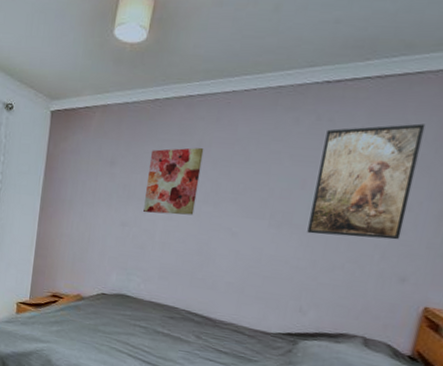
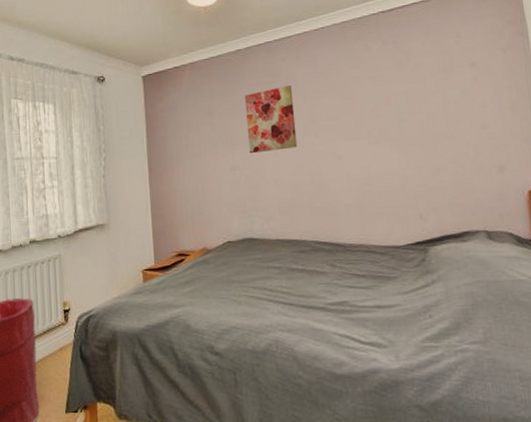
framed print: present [307,123,426,240] -> none [394,32,486,144]

